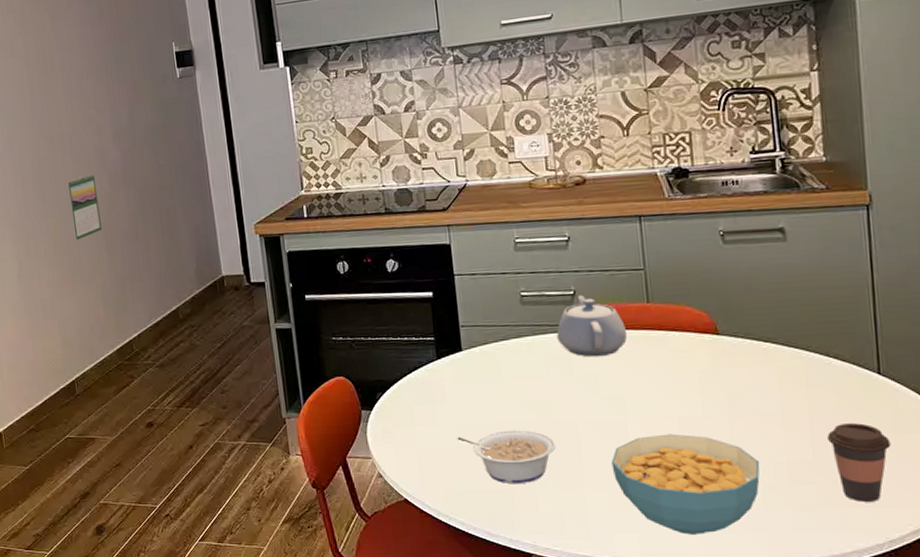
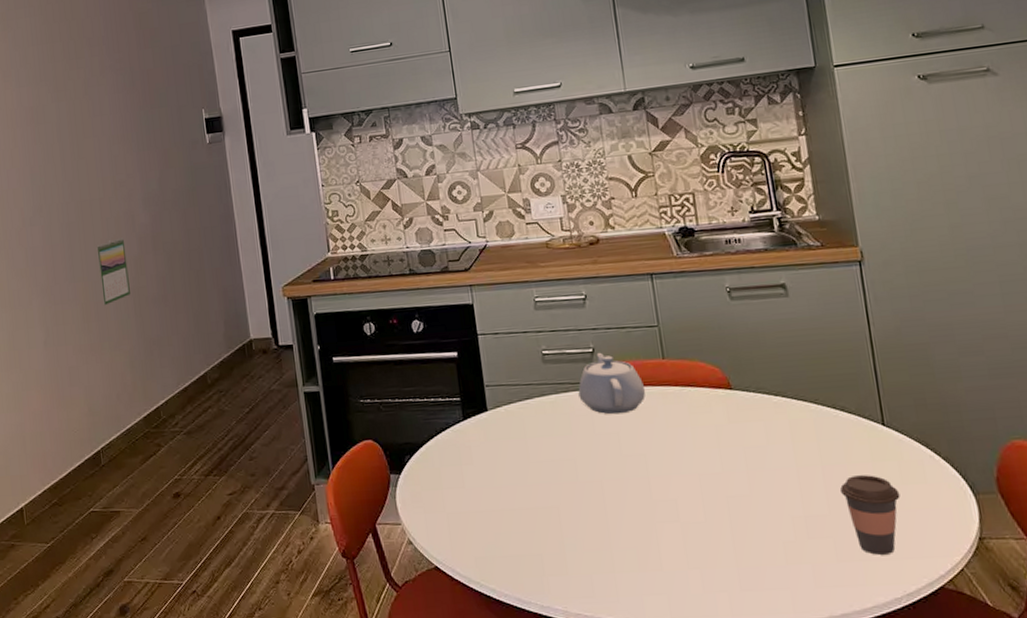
legume: present [457,430,556,484] -> none [485,490,583,548]
cereal bowl: present [611,433,760,535] -> none [636,490,780,595]

